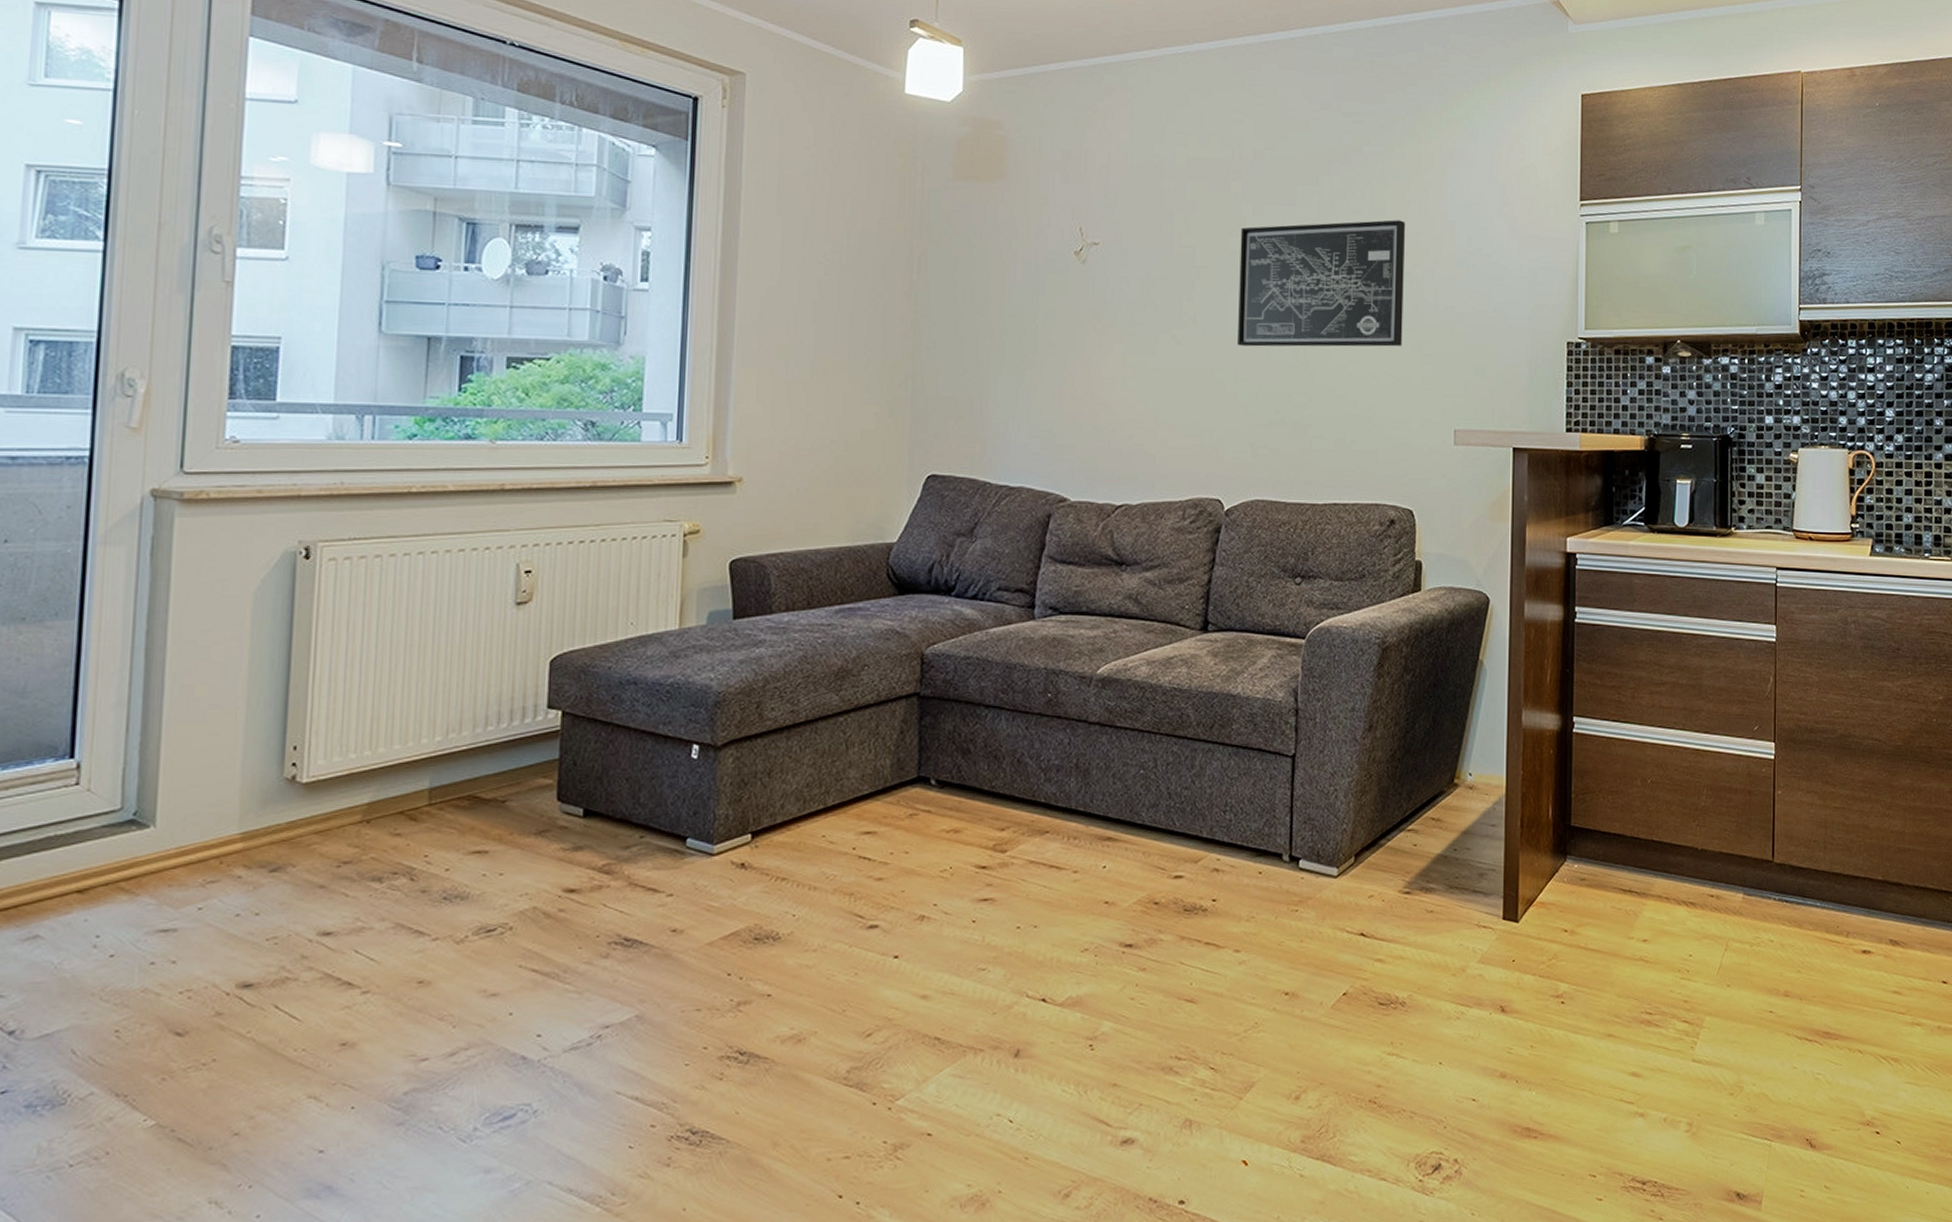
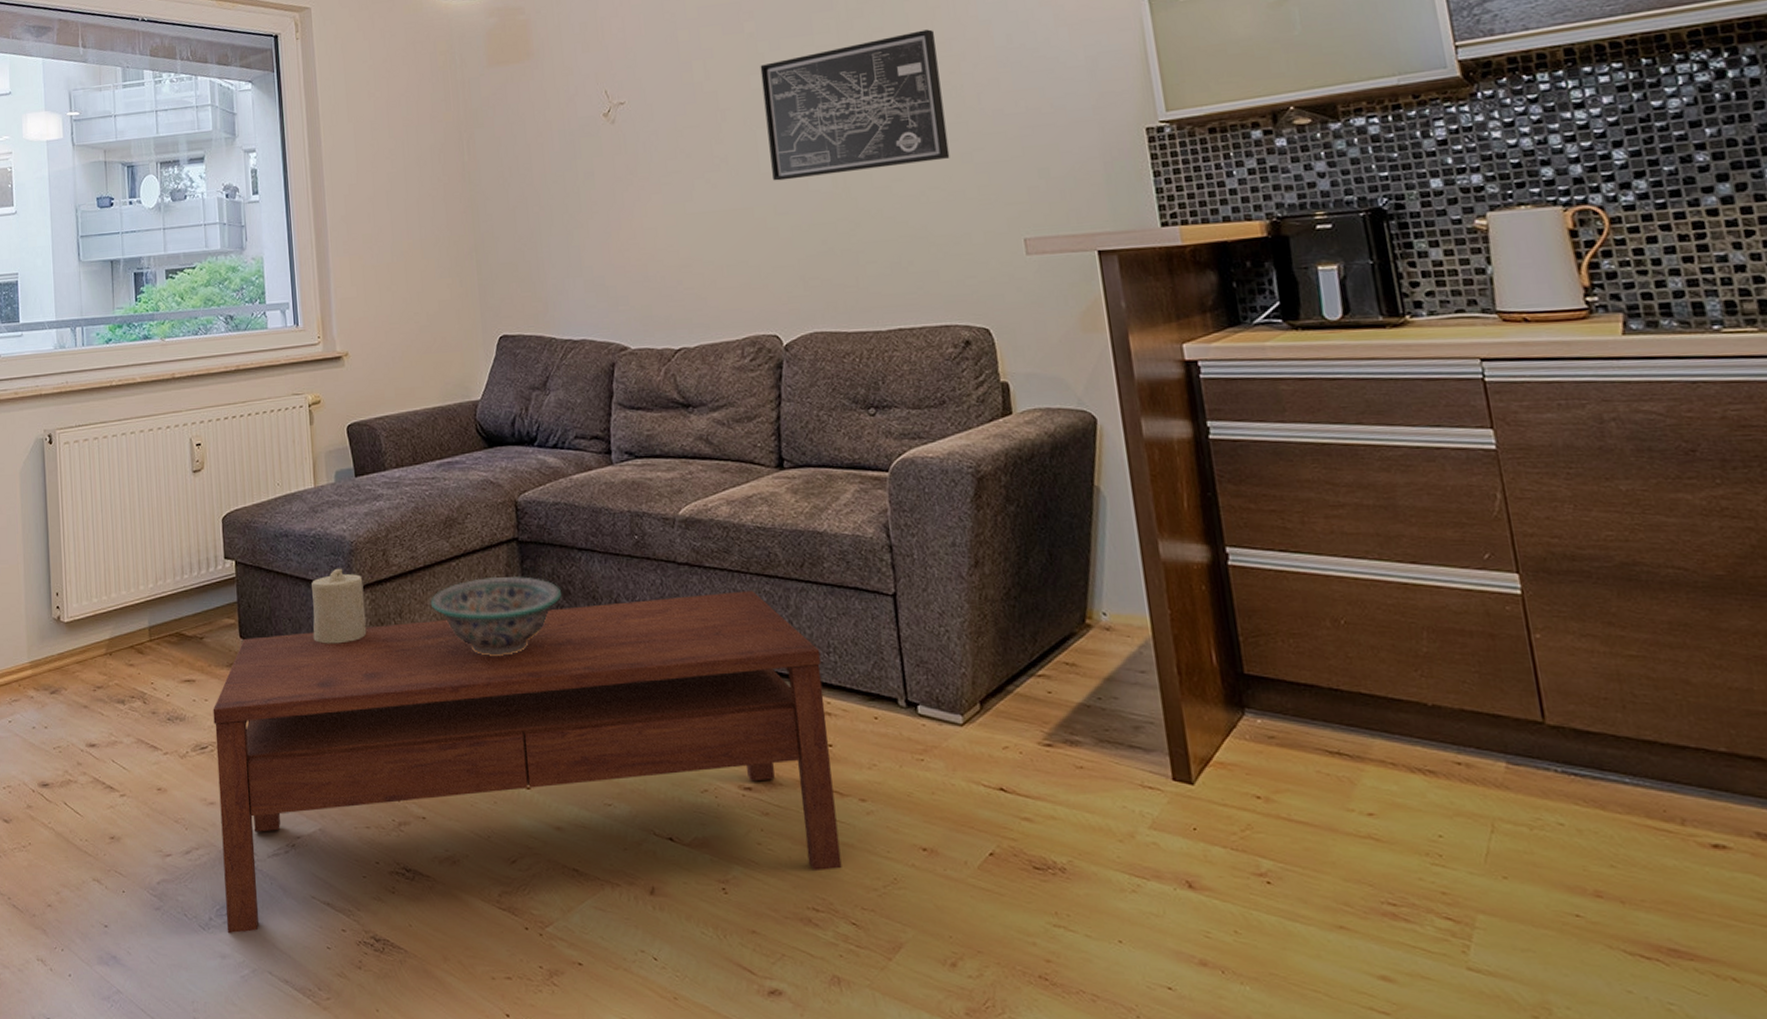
coffee table: none [496,751,1217,1145] -> present [213,591,842,934]
candle: none [655,721,728,807] -> present [312,568,367,644]
decorative bowl: none [807,733,960,819] -> present [430,575,561,656]

